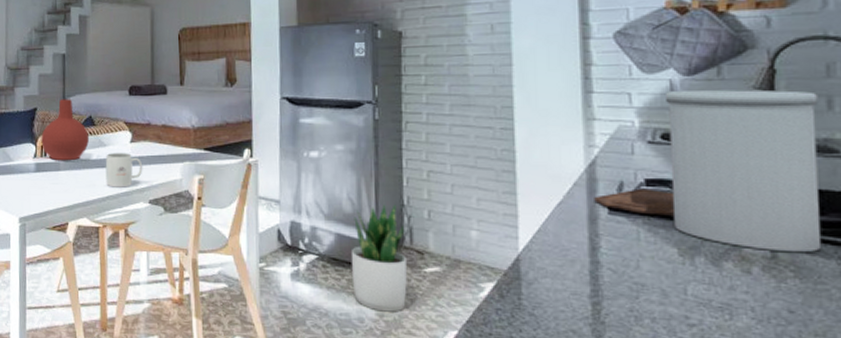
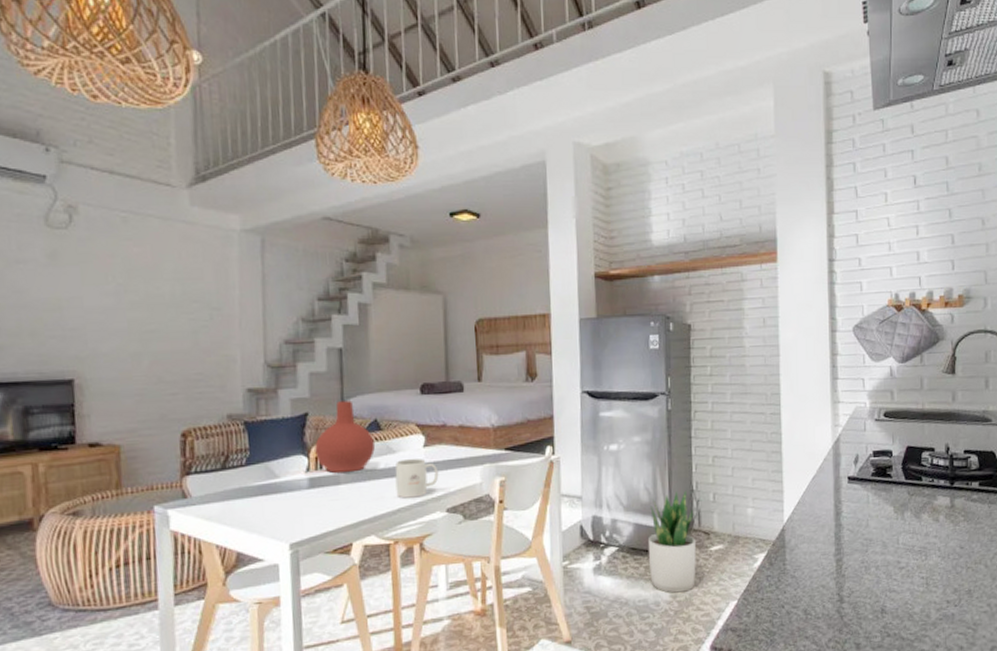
cutting board: present [594,188,676,216] -> none [838,459,893,481]
canister: present [664,89,822,253] -> none [886,373,980,502]

